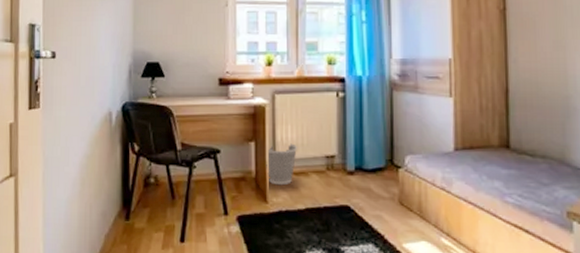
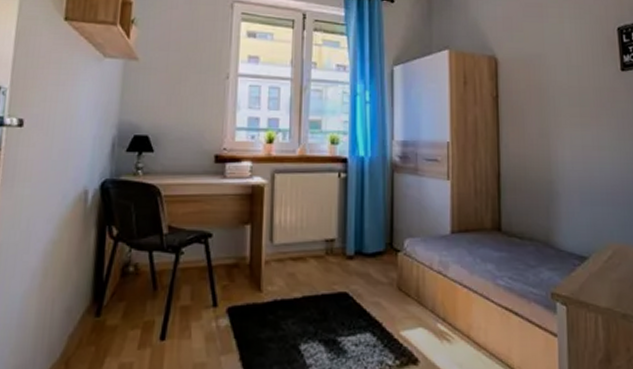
wastebasket: present [266,143,297,186] -> none [262,226,296,272]

